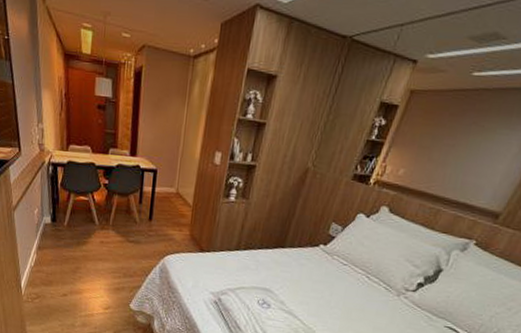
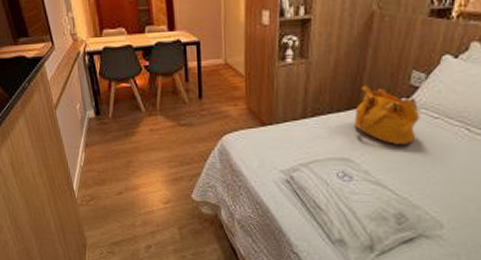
handbag: none [278,229,333,284] -> present [354,85,420,145]

